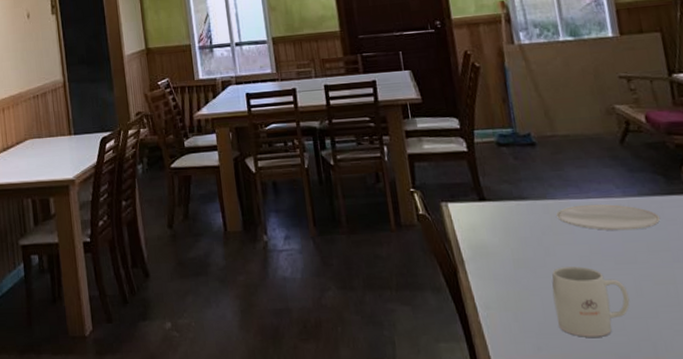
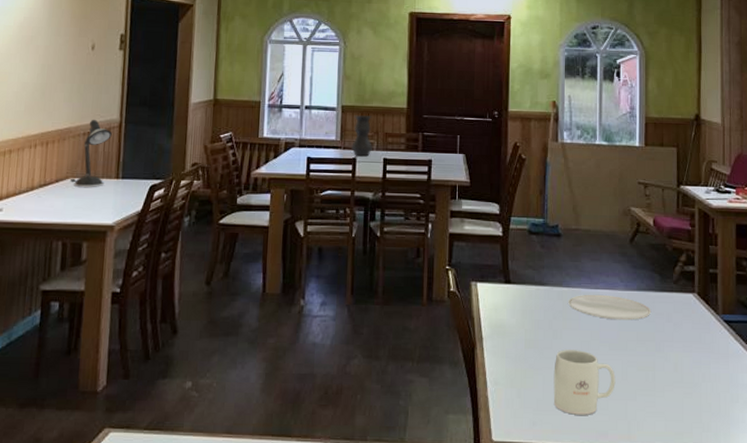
desk lamp: none [28,82,59,148] -> present [69,119,112,188]
vase: none [286,44,311,88] -> present [351,115,373,158]

